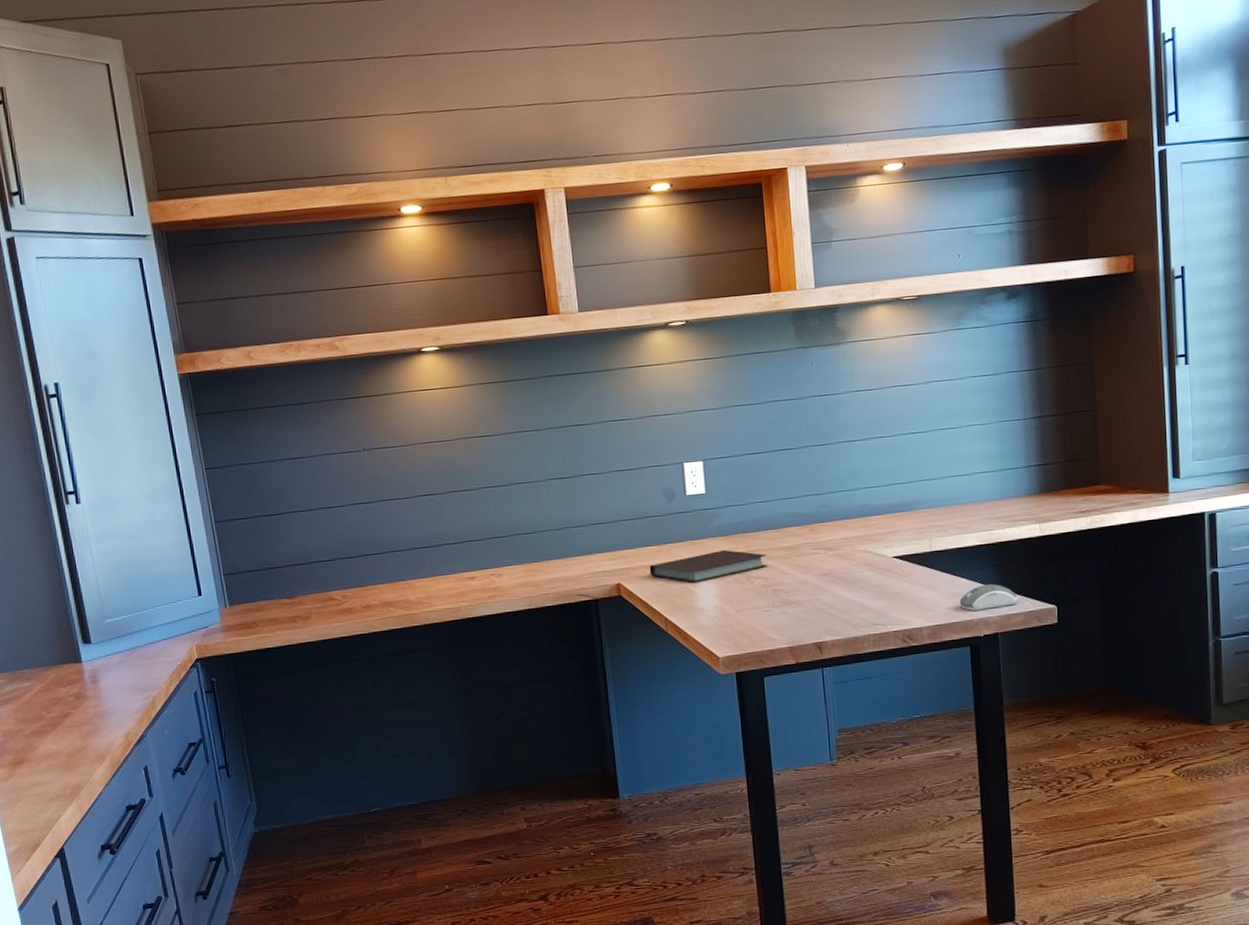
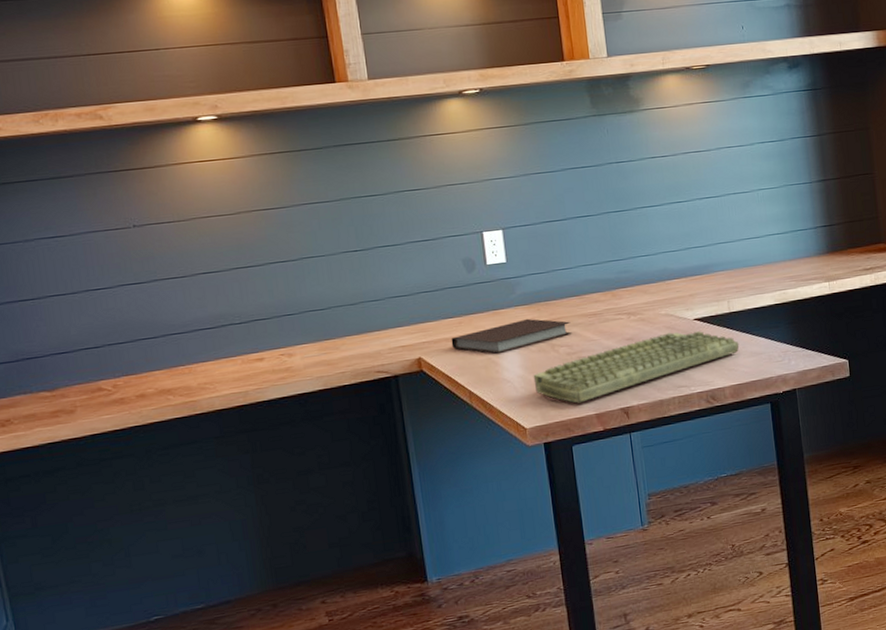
computer keyboard: none [727,569,940,636] -> present [533,331,739,403]
computer mouse: present [959,583,1019,611] -> none [758,341,813,369]

